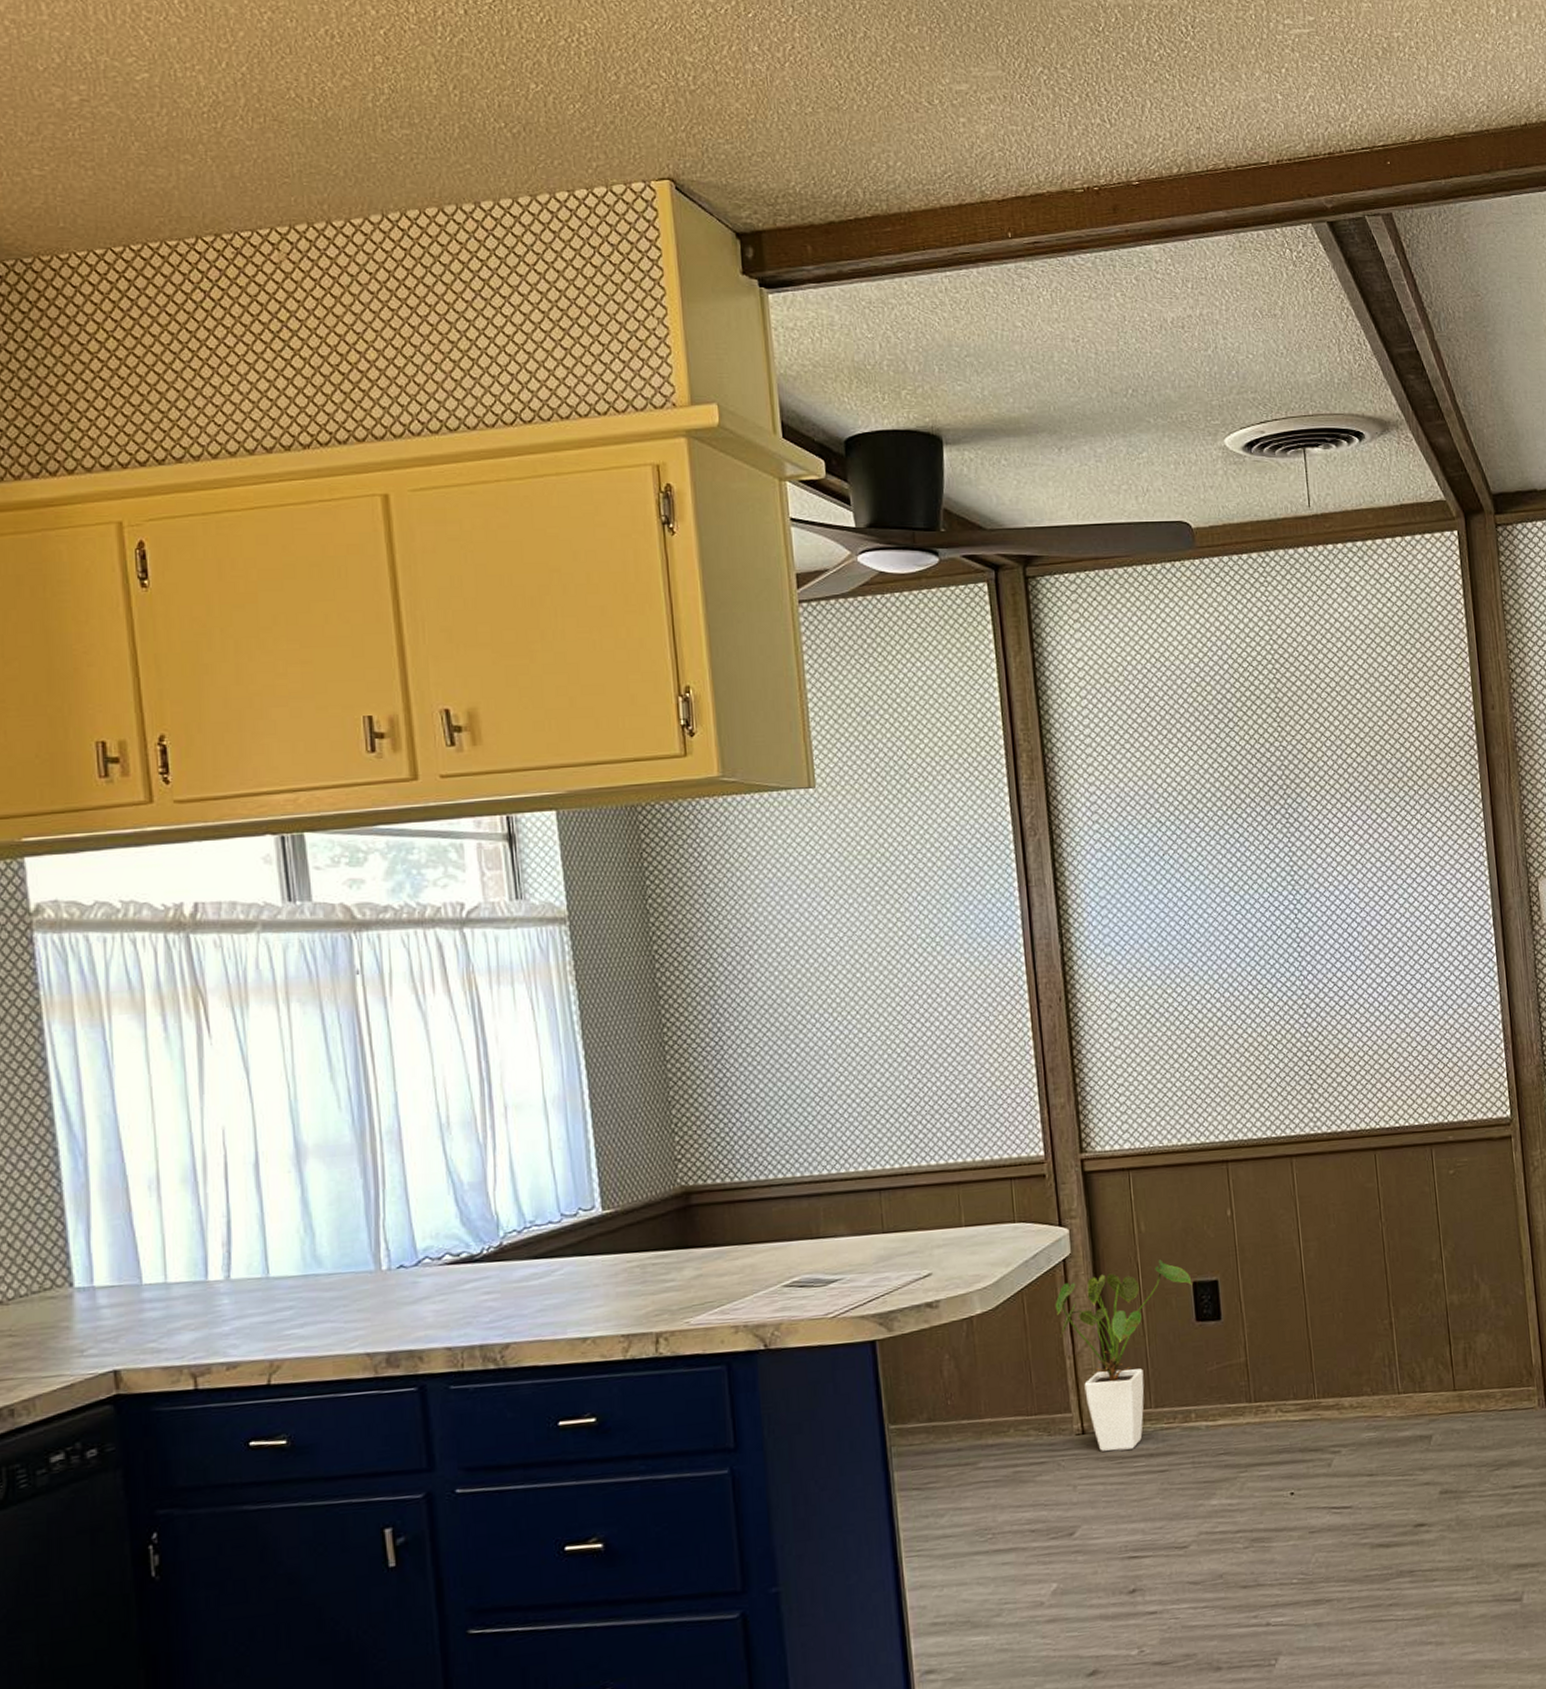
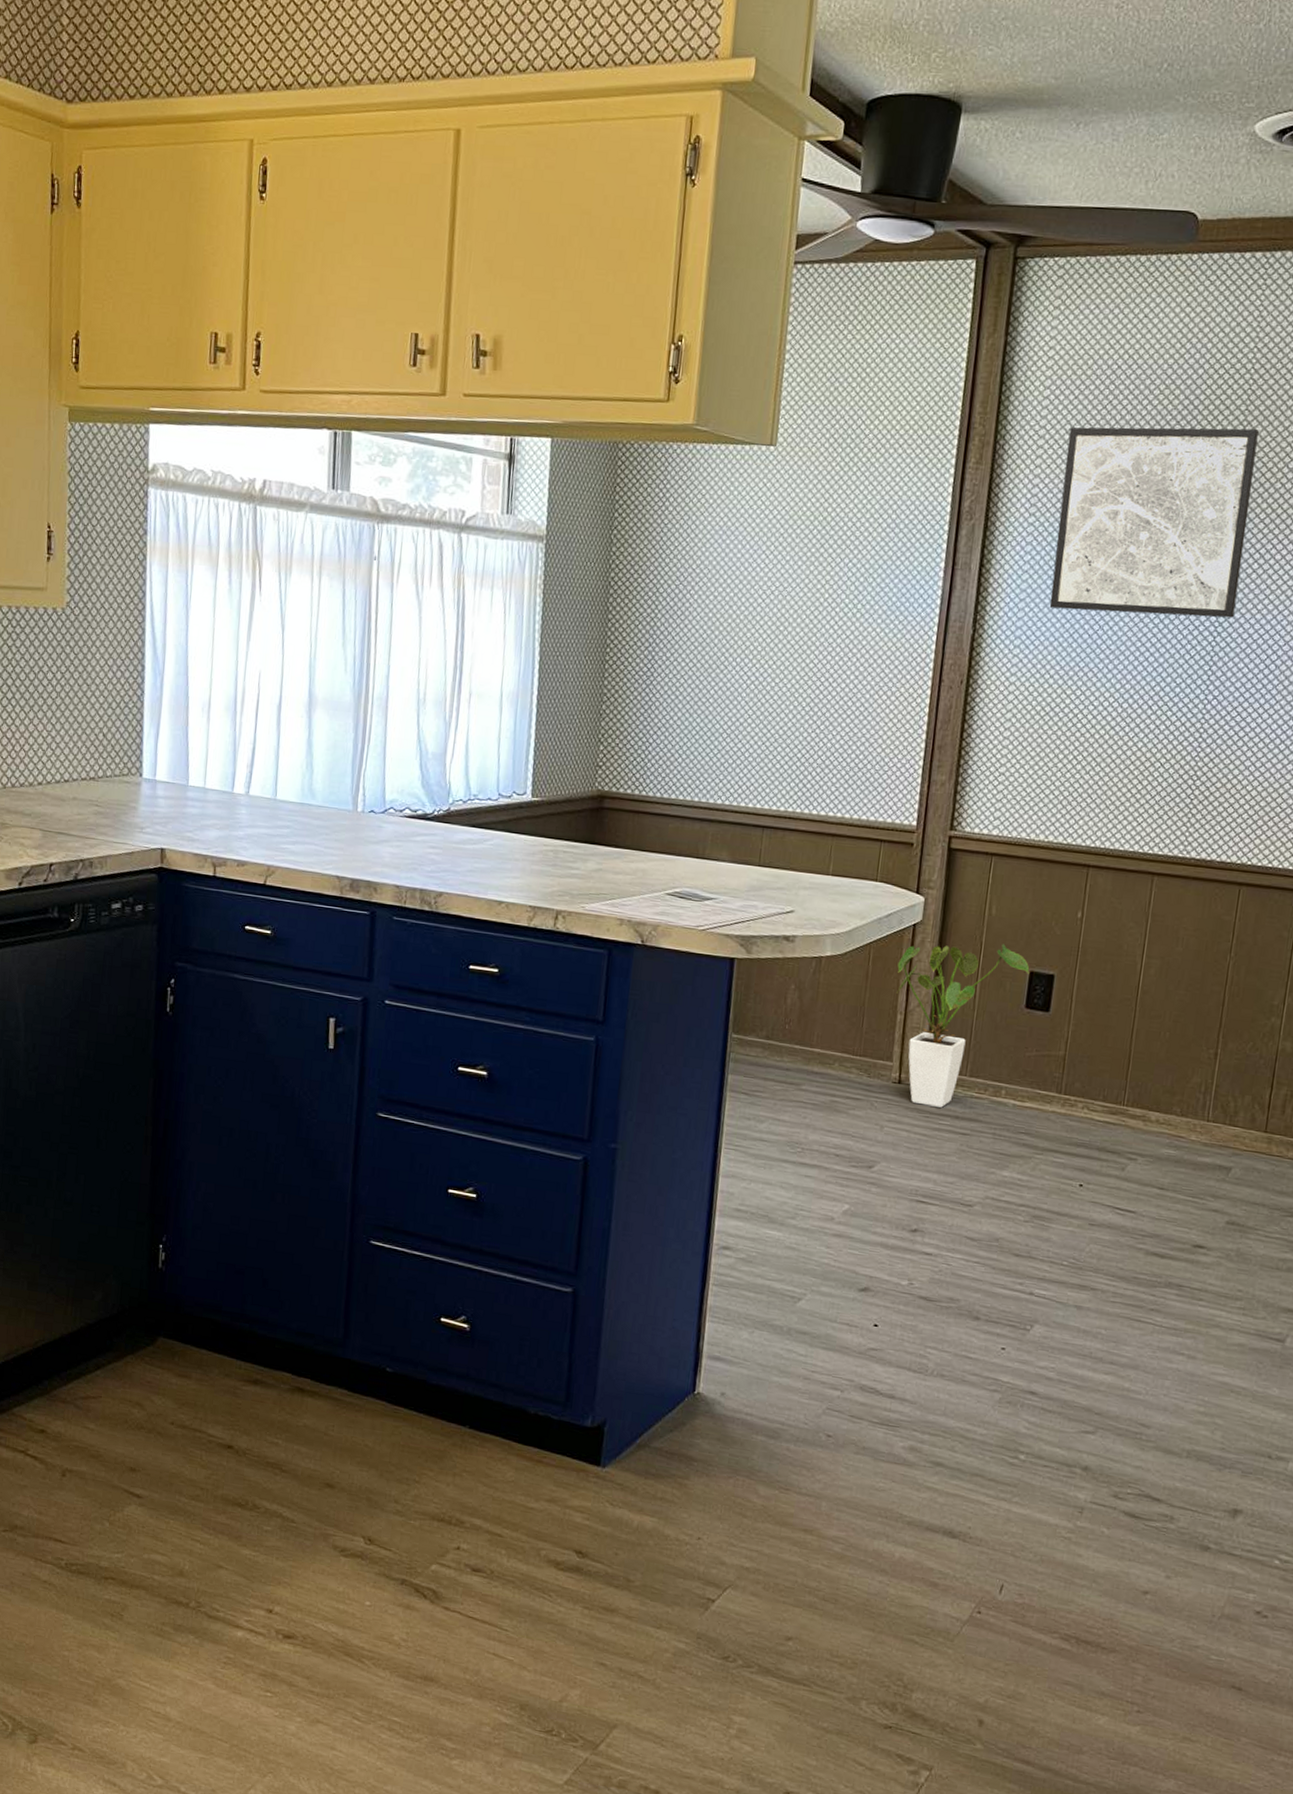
wall art: none [1114,715,1309,911] -> present [1049,427,1259,618]

